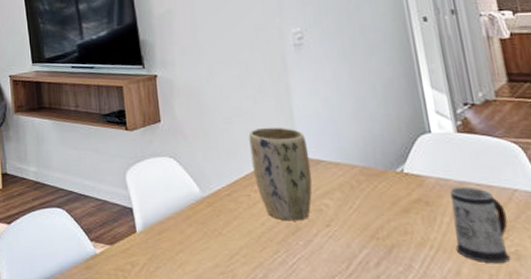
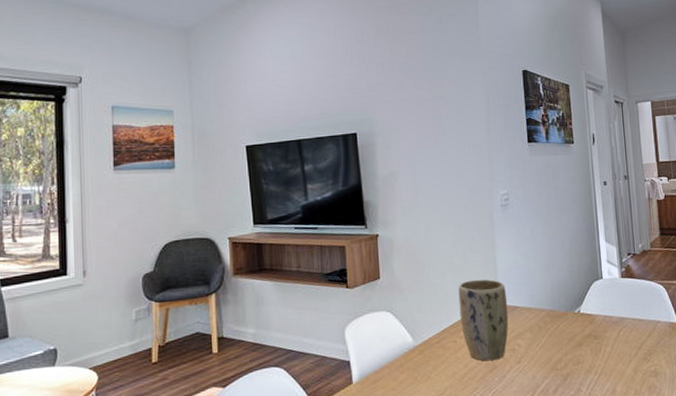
mug: present [450,186,511,264] -> none [613,321,651,381]

